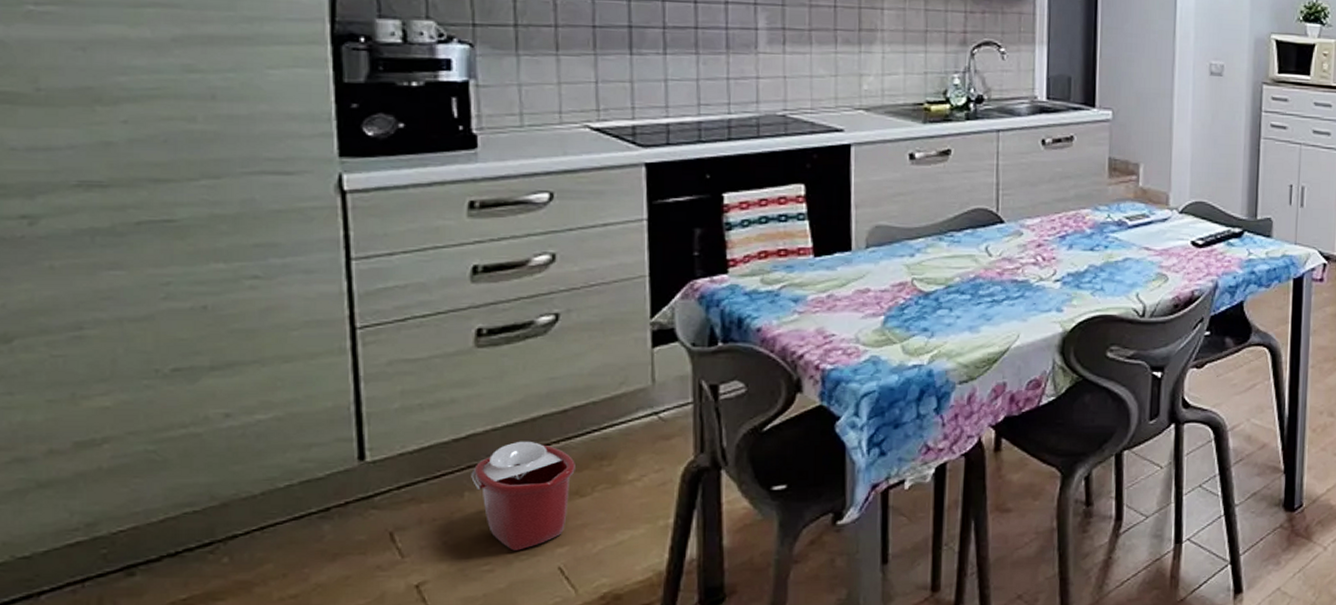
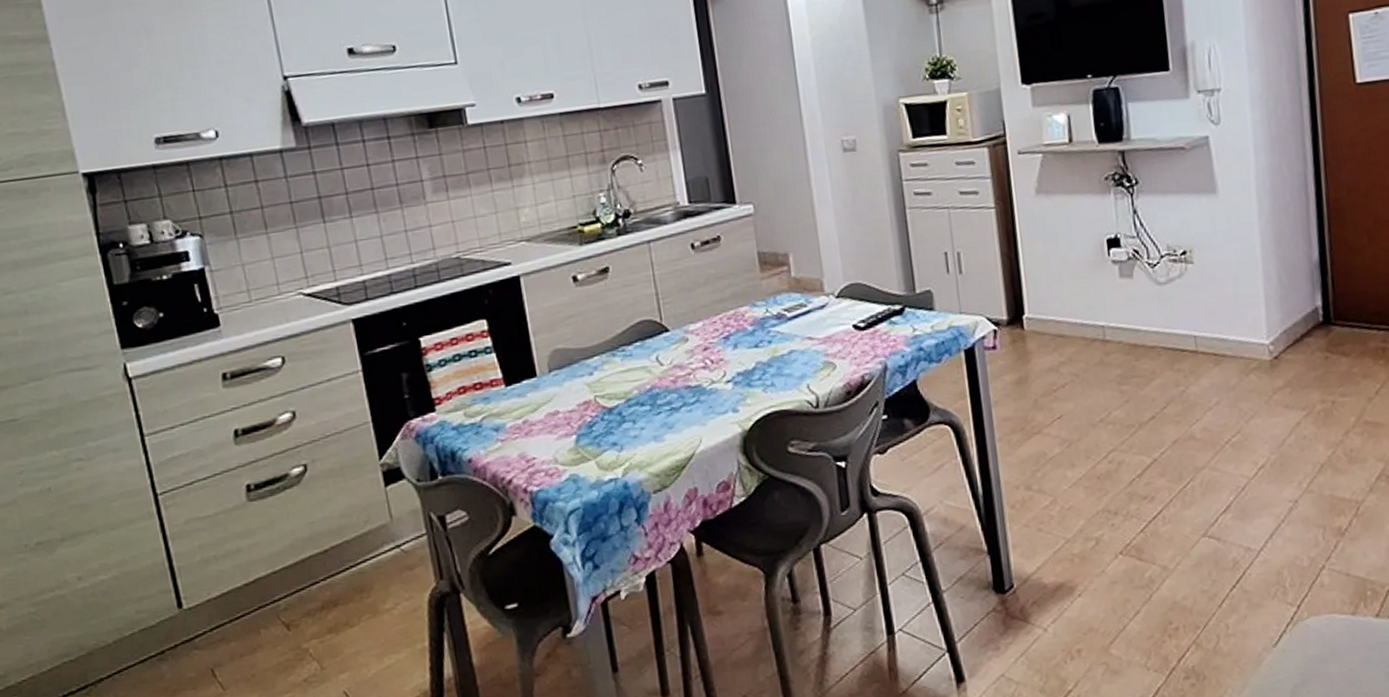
bucket: present [471,441,575,552] -> none [263,580,343,680]

